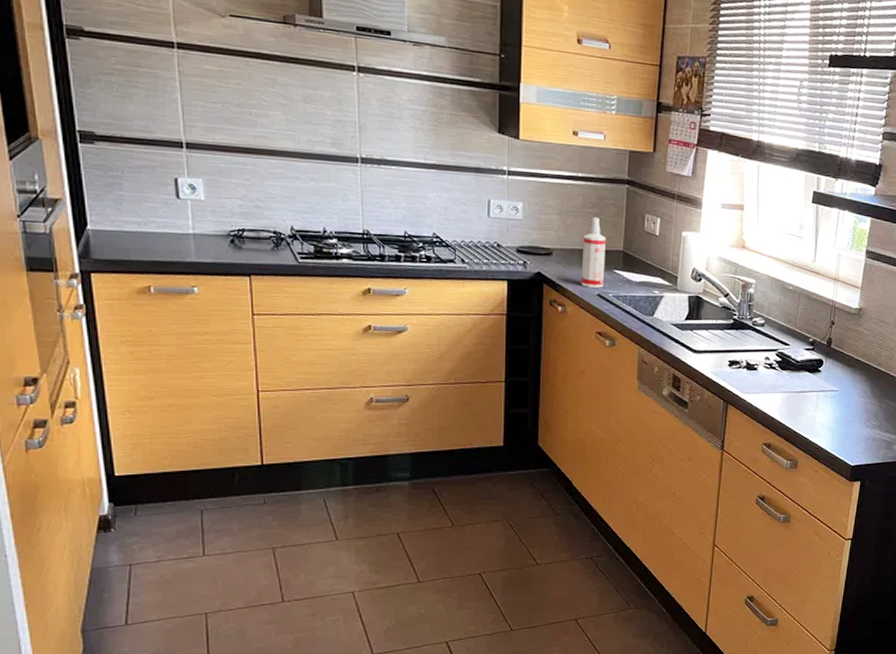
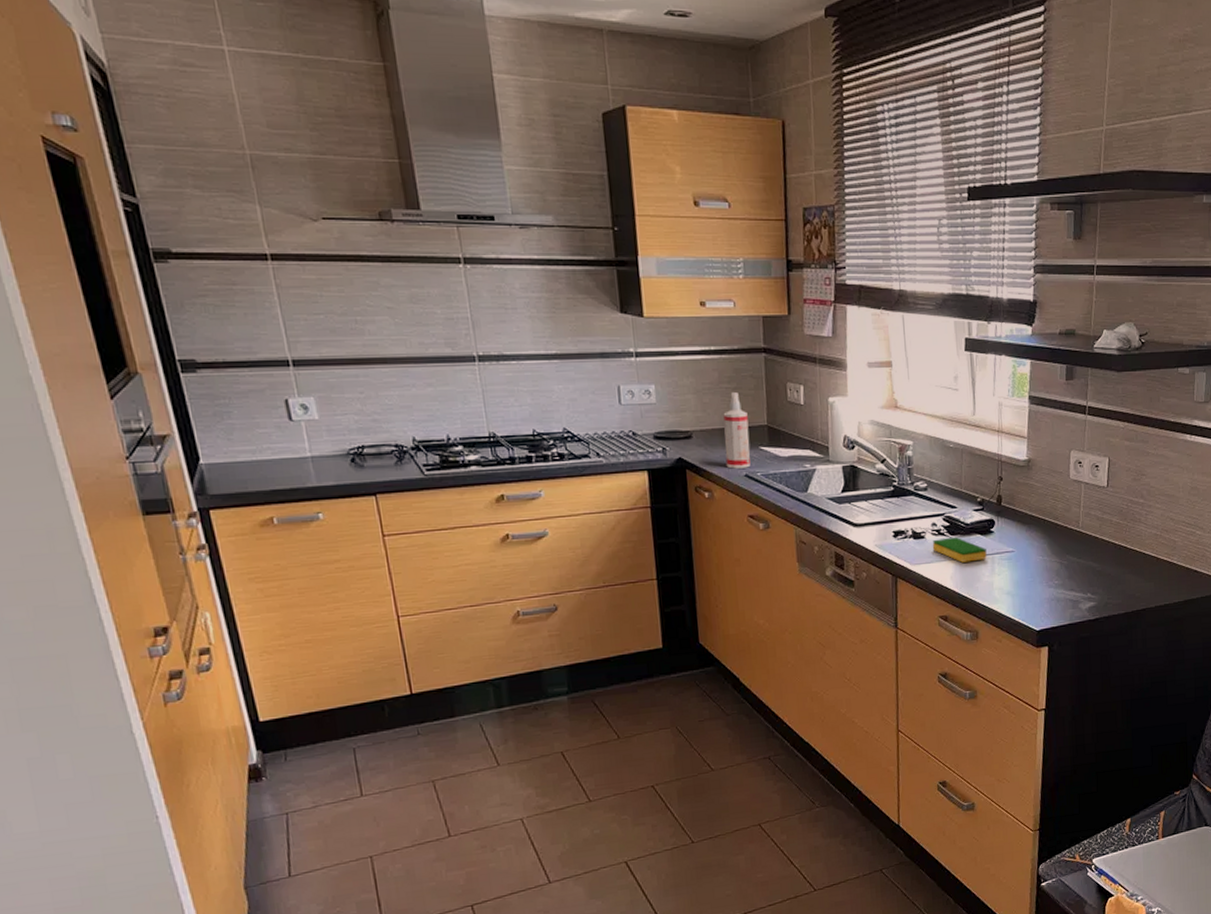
dish sponge: none [763,371,813,396] -> present [932,536,987,563]

